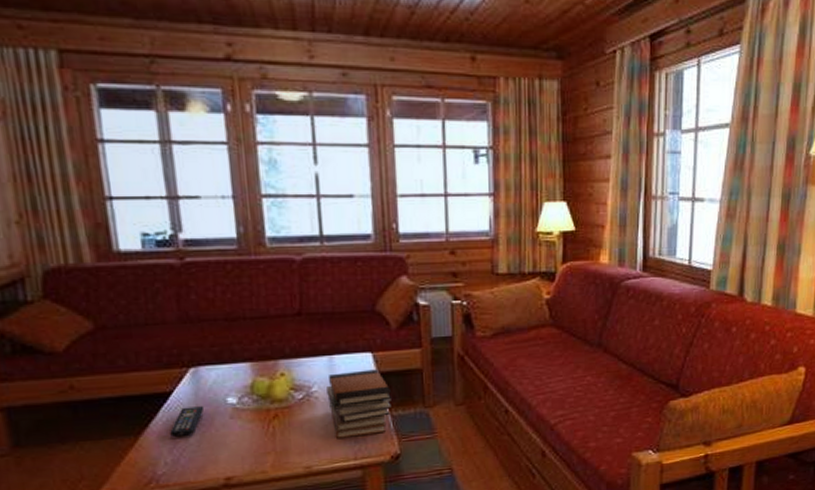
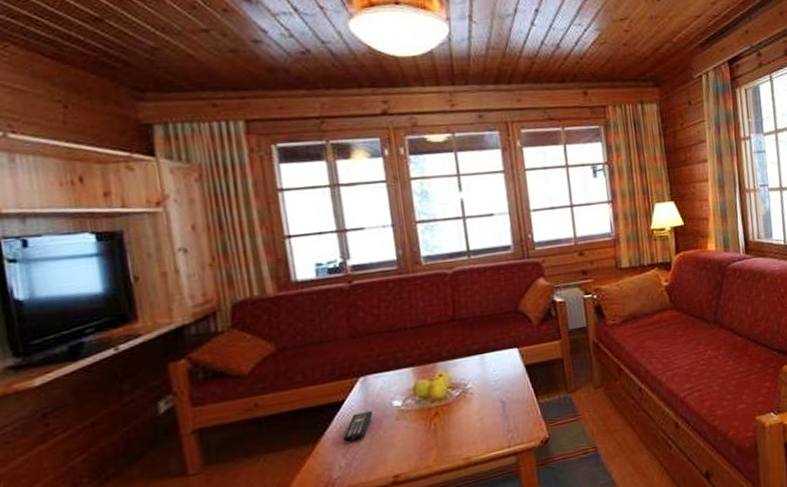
book stack: present [327,369,392,440] -> none [480,362,538,430]

